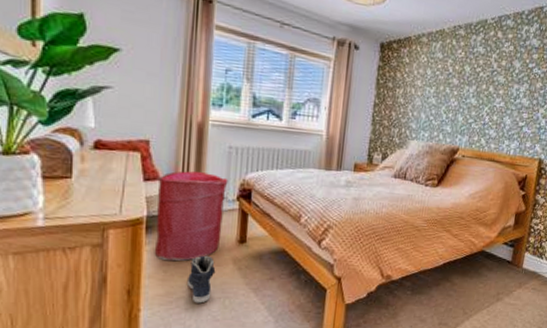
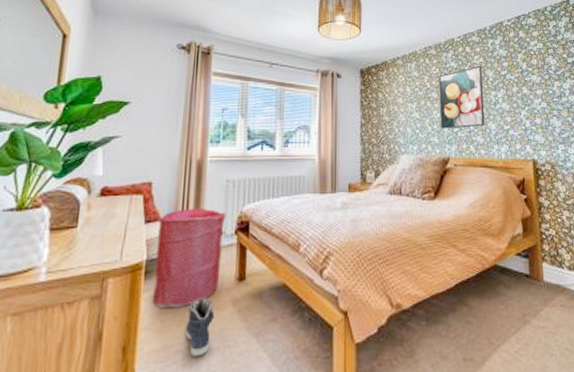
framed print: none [455,54,511,121] -> present [438,65,485,129]

